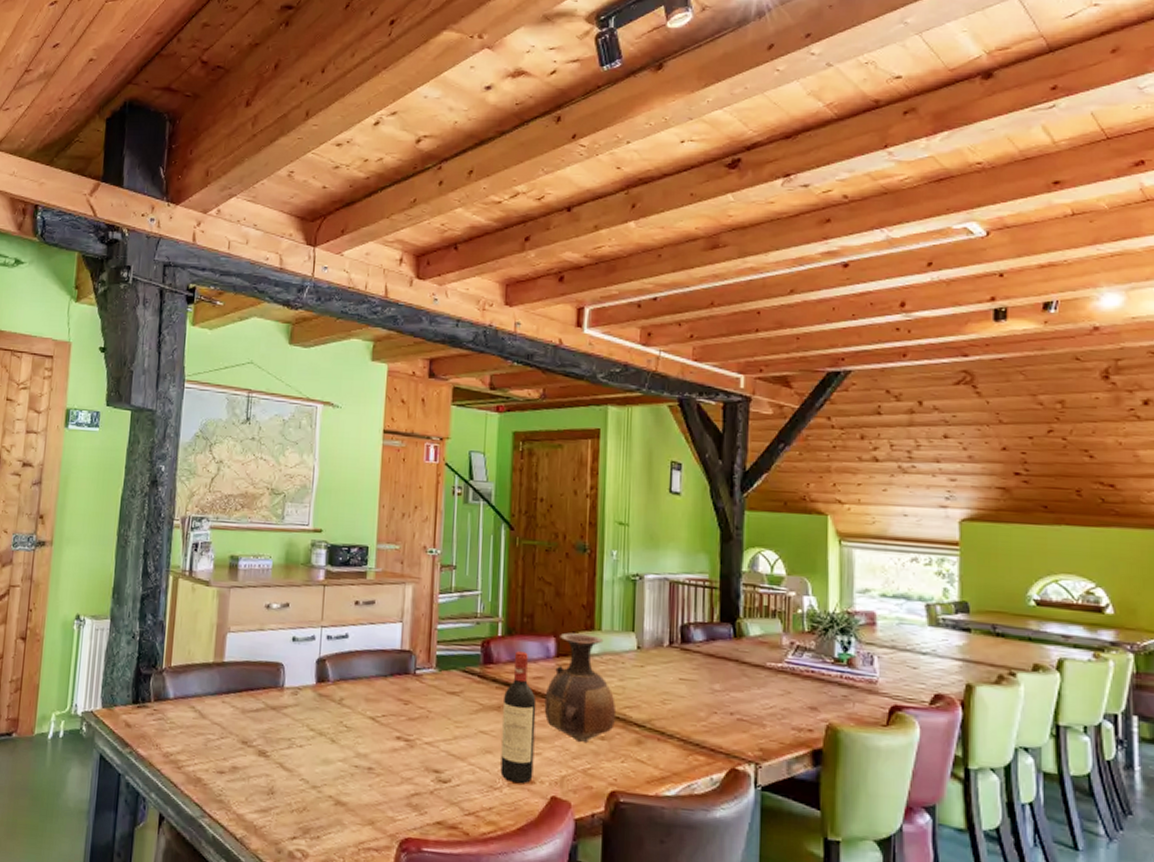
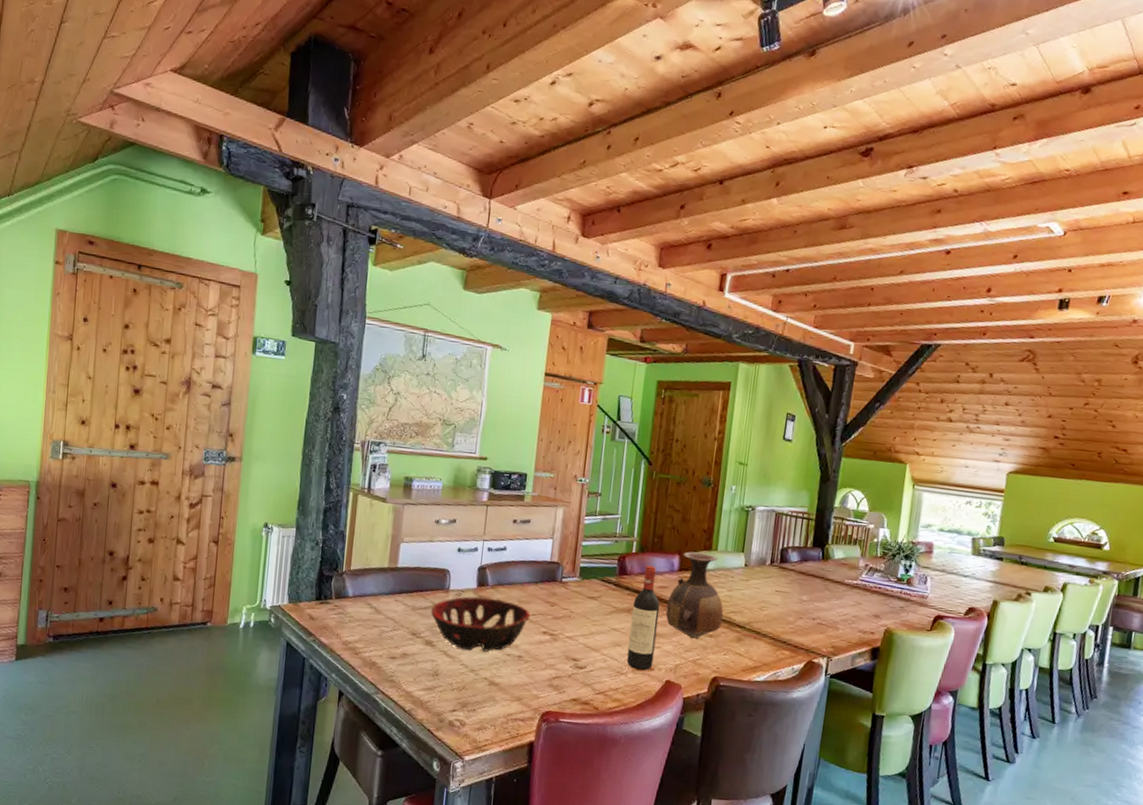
decorative bowl: none [263,695,380,763] -> present [430,596,531,652]

